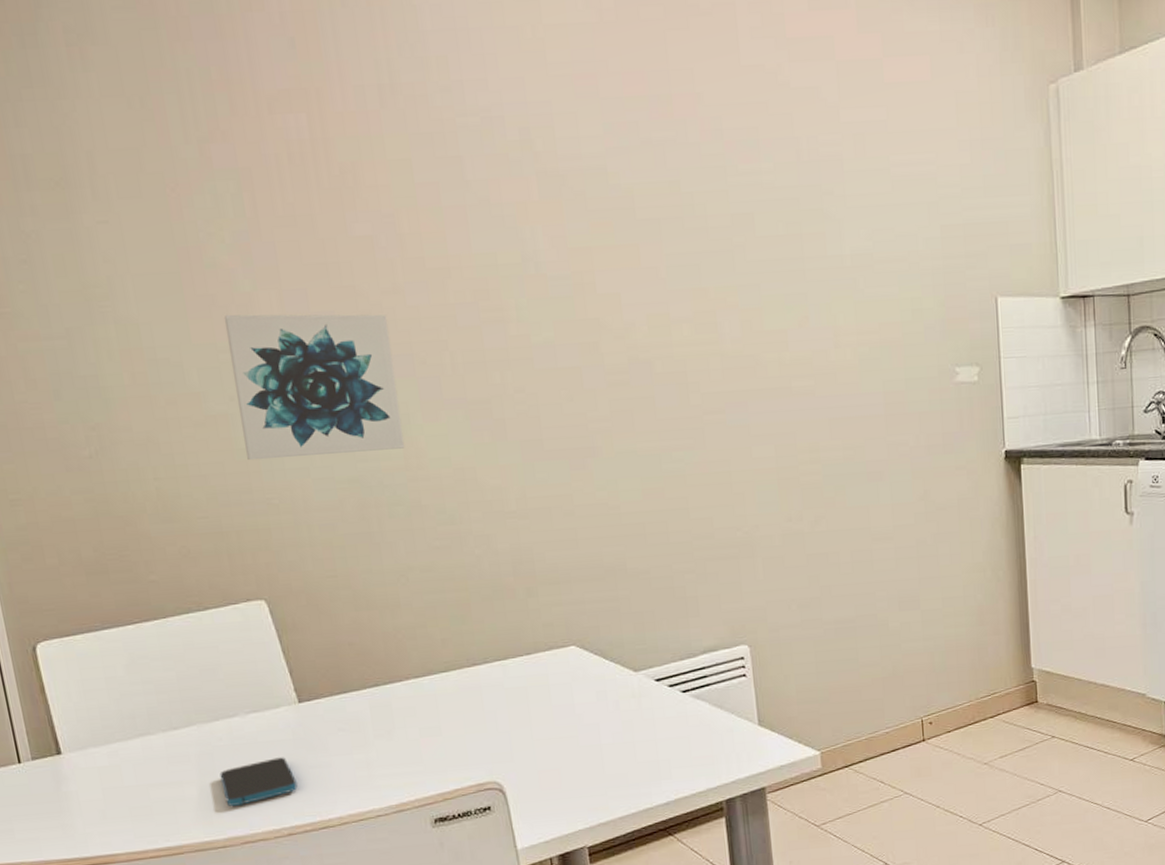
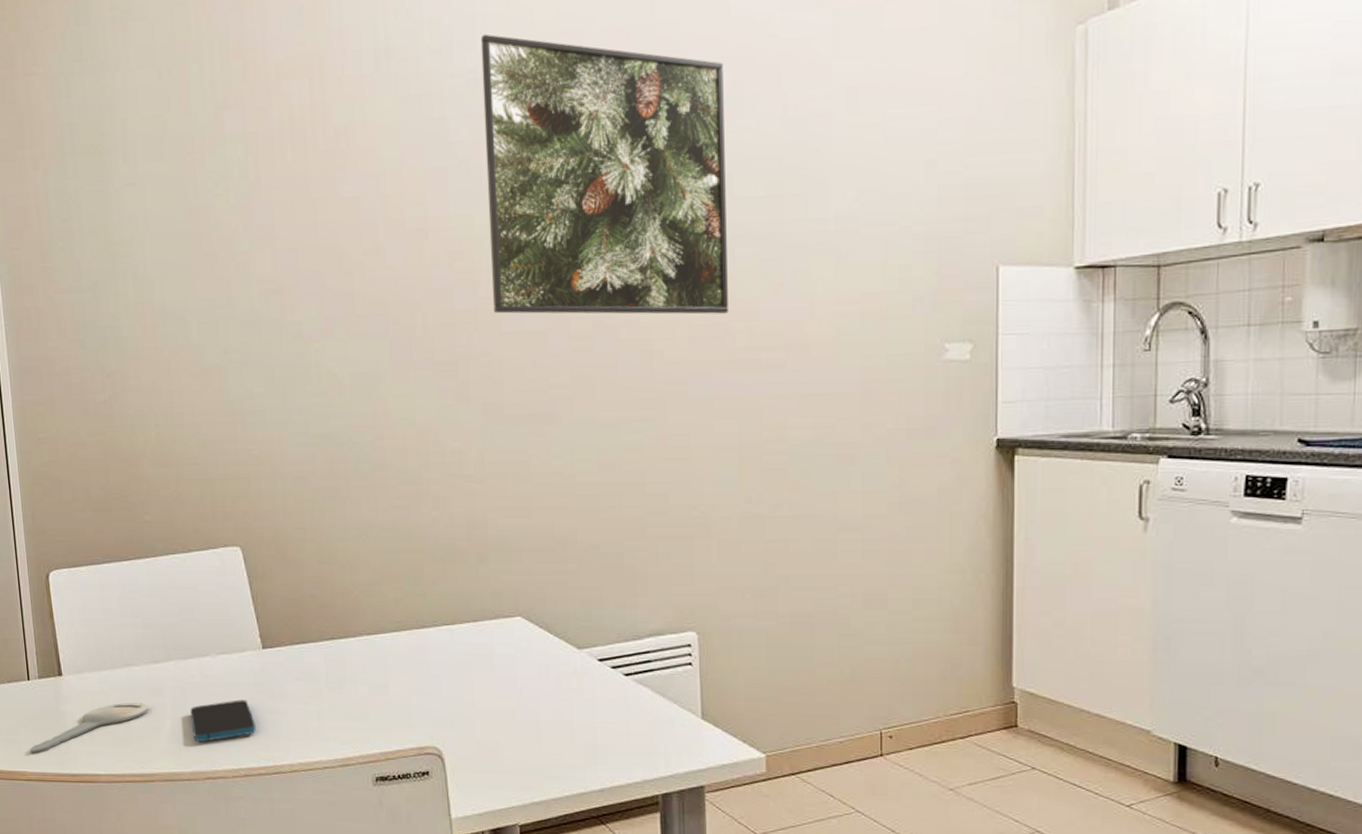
key: none [27,772,170,842] -> present [30,701,148,754]
wall art: present [224,314,405,461] -> none [224,271,375,412]
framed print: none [492,73,758,351] -> present [480,34,728,315]

